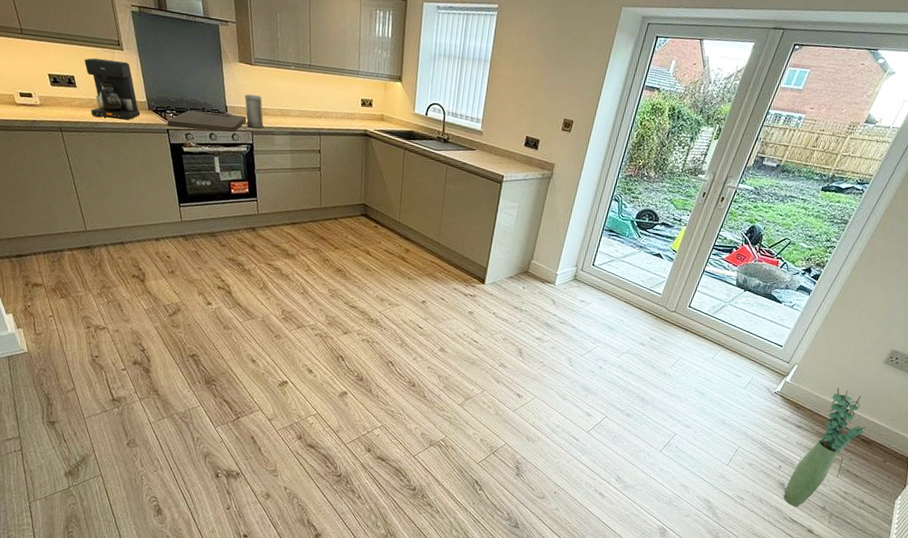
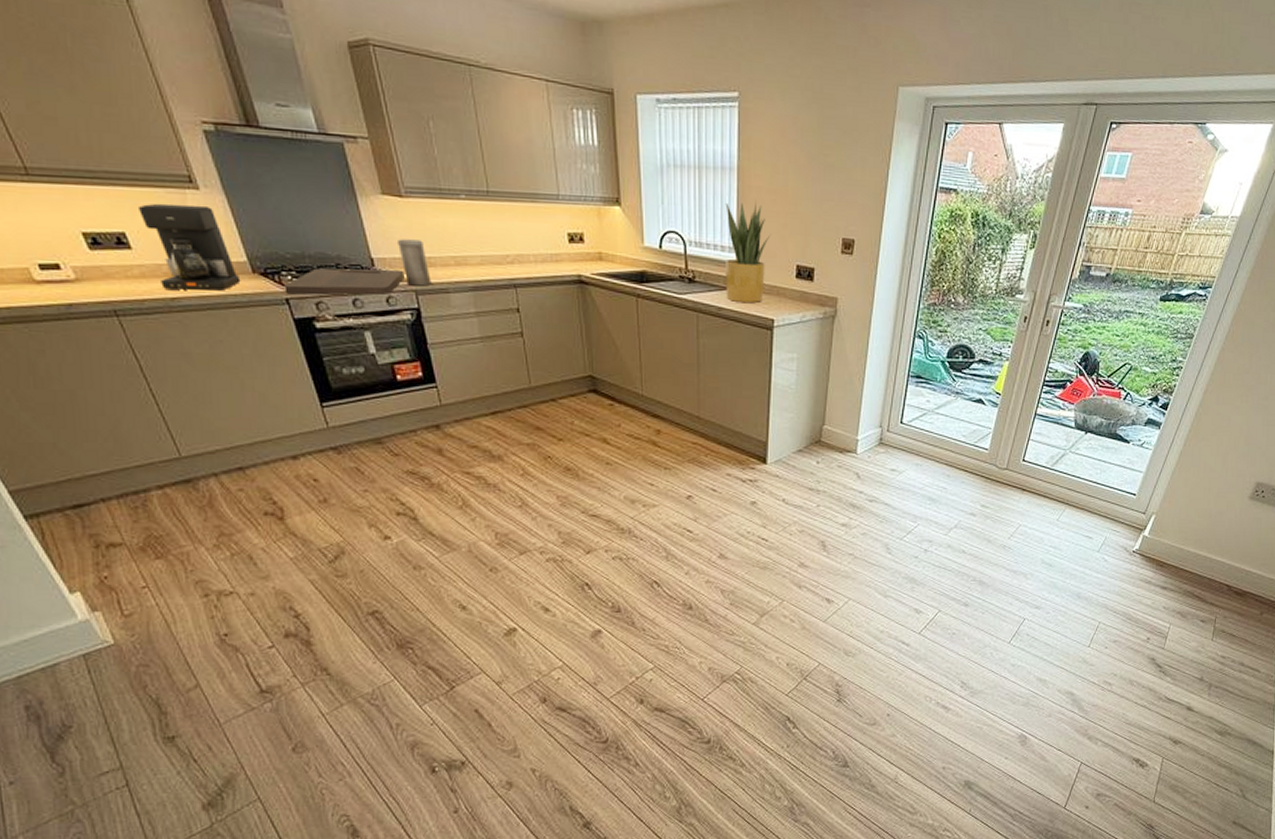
planter: none [470,85,510,162] -> present [725,200,771,304]
vase: present [783,387,866,507] -> none [1156,535,1237,684]

